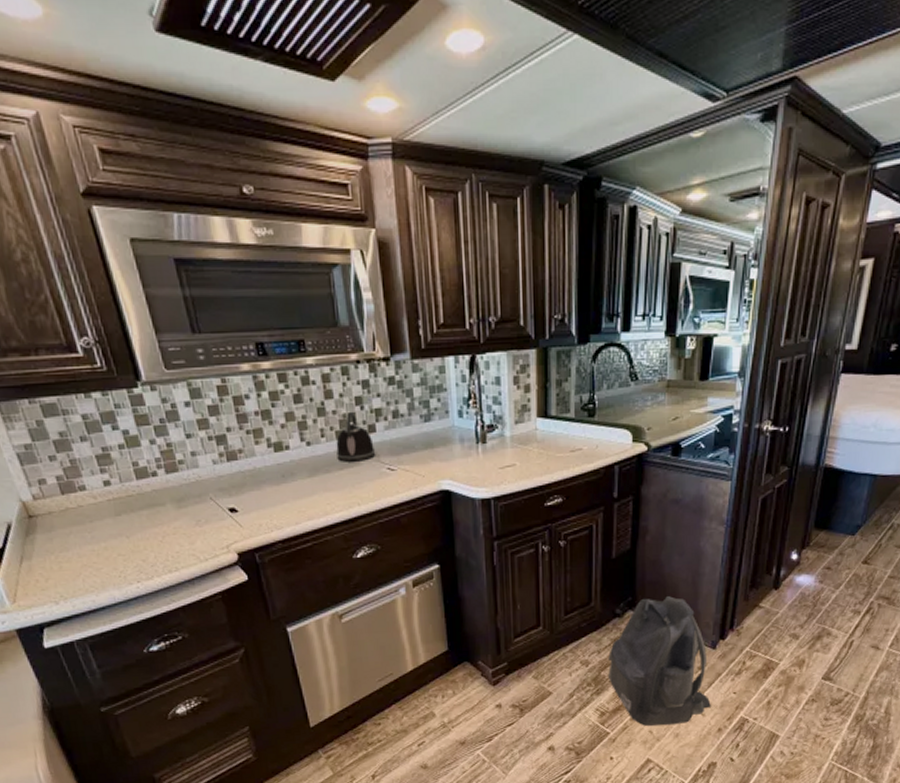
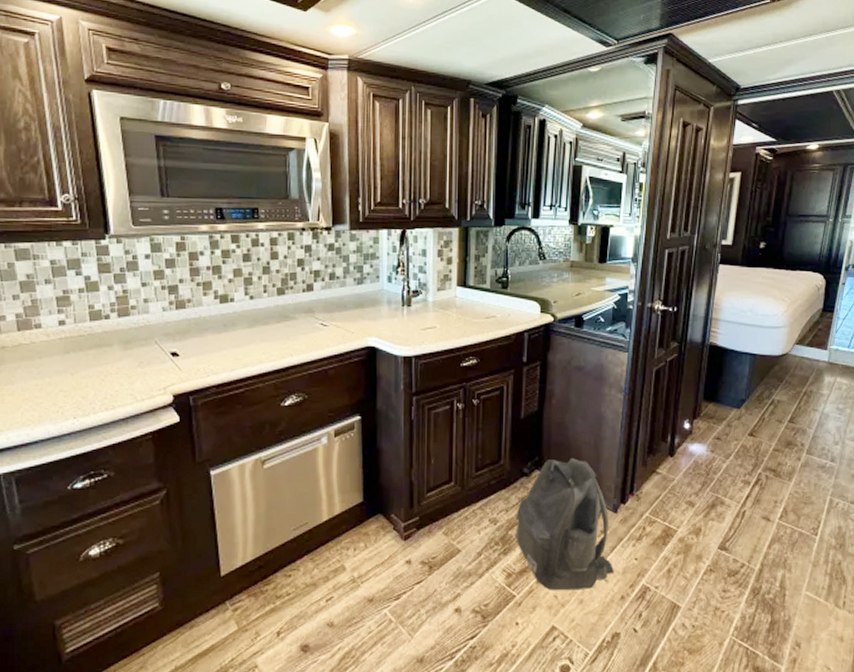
kettle: present [336,411,376,462] -> none [276,271,312,316]

